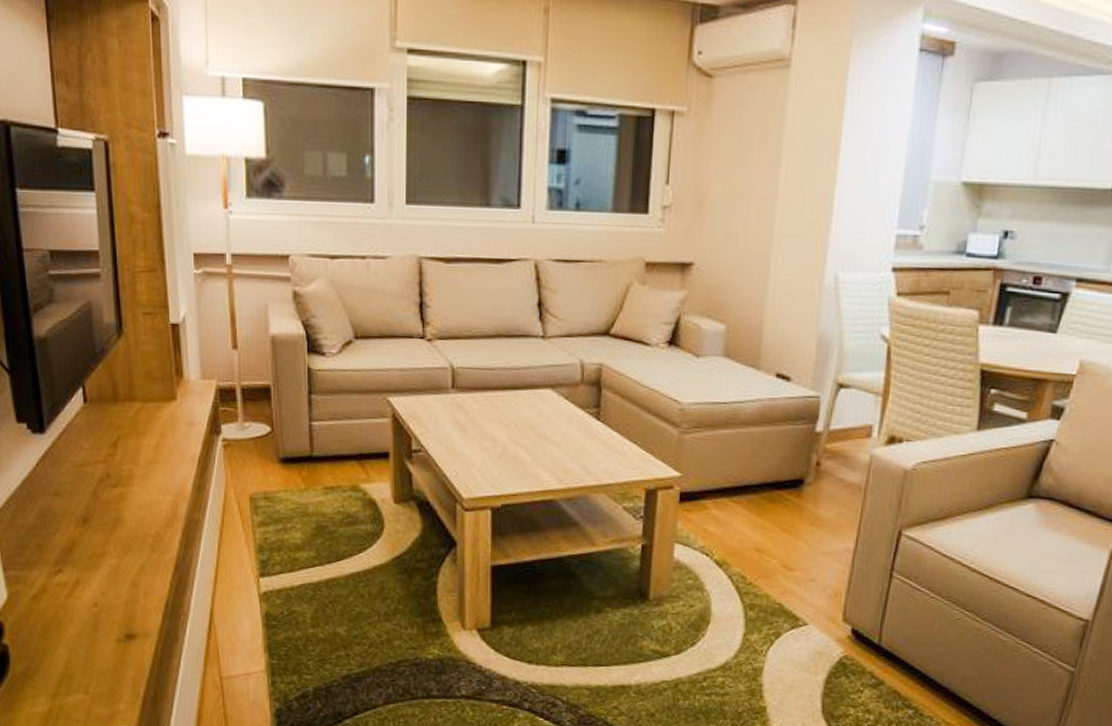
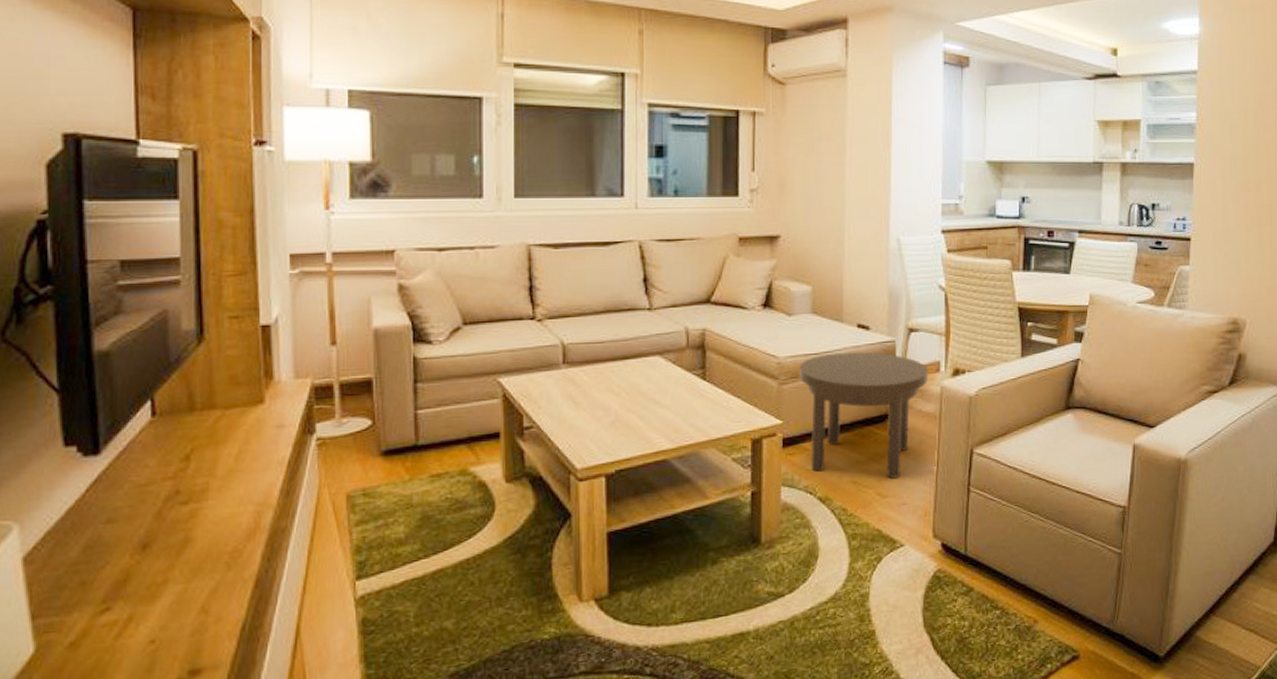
side table: none [704,404,858,552] -> present [800,352,929,479]

